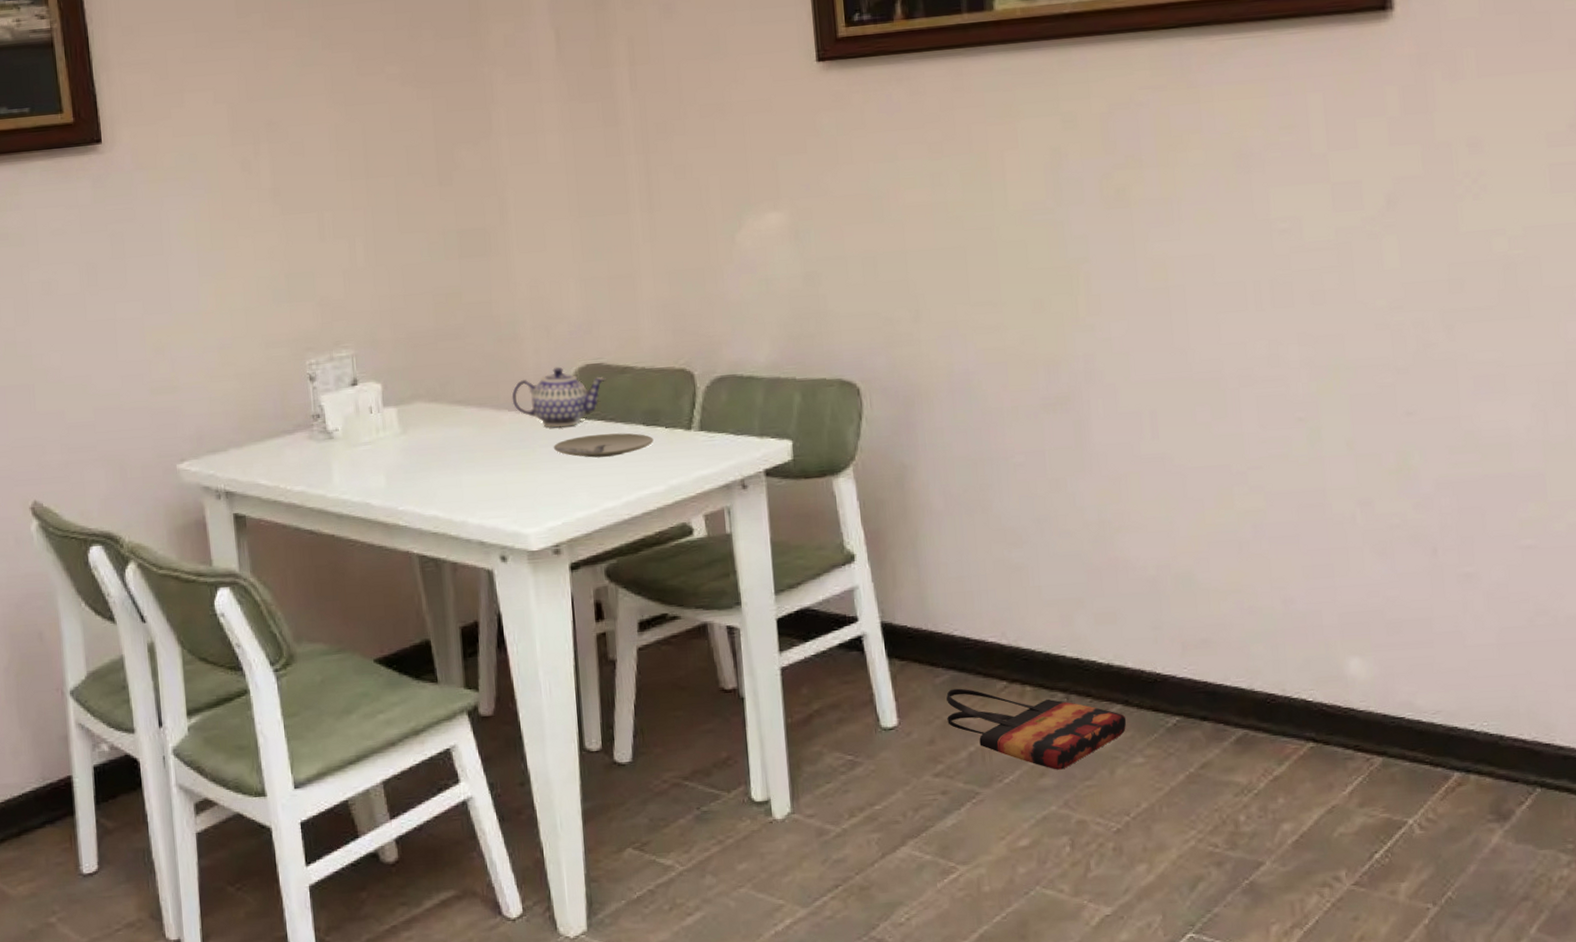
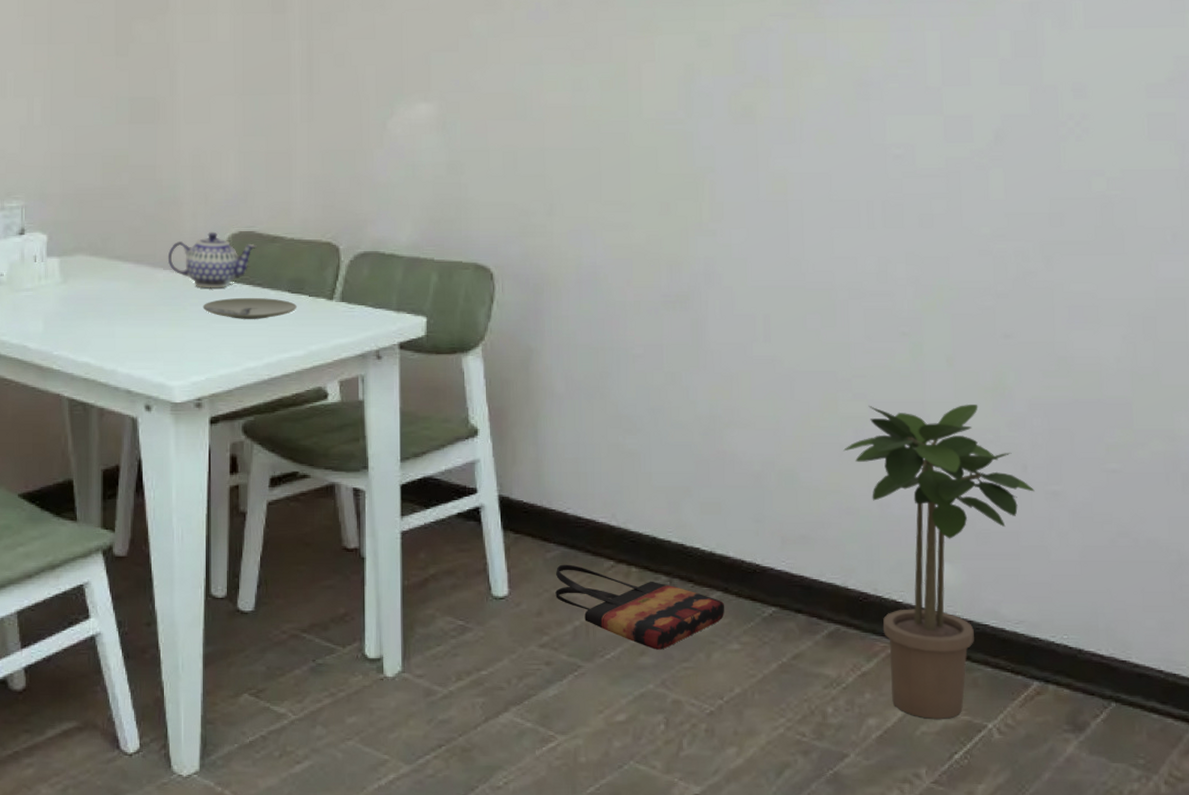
potted plant: none [1242,488,1446,820] -> present [843,405,1035,720]

